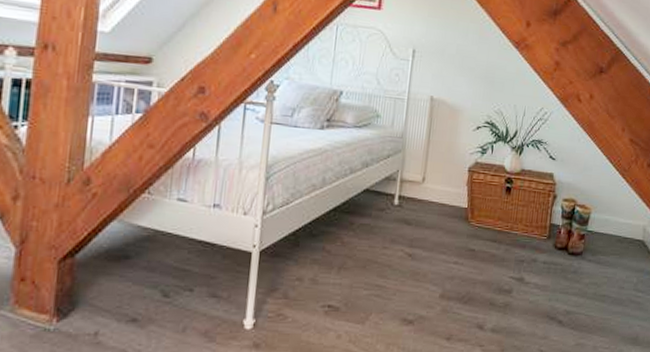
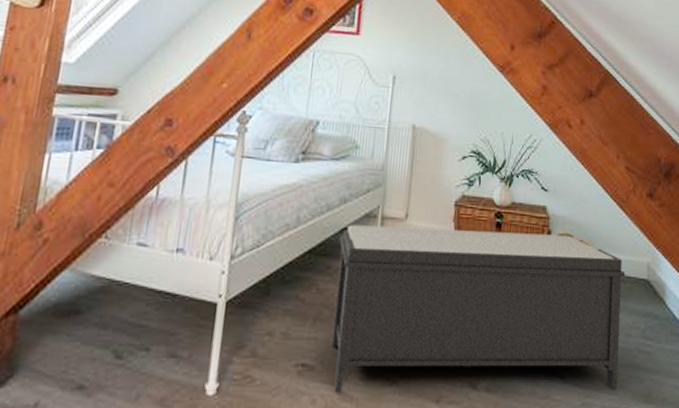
bench: none [354,186,623,334] -> present [331,225,626,393]

